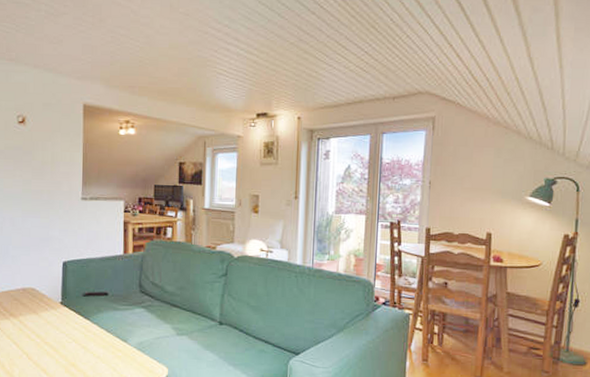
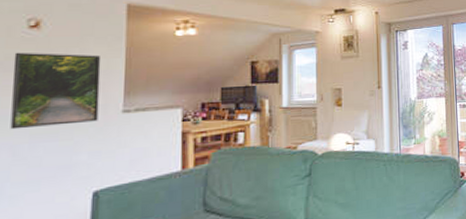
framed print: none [10,143,66,206] -> present [10,52,102,130]

